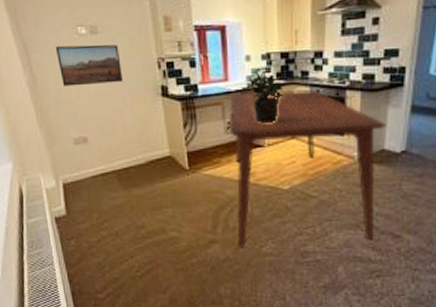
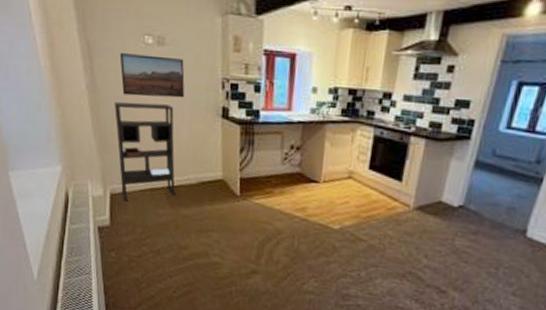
bookshelf: none [56,90,127,190] -> present [114,102,176,202]
dining table: present [228,90,387,246] -> none [279,124,447,292]
potted plant: present [241,72,283,123] -> none [303,105,347,159]

